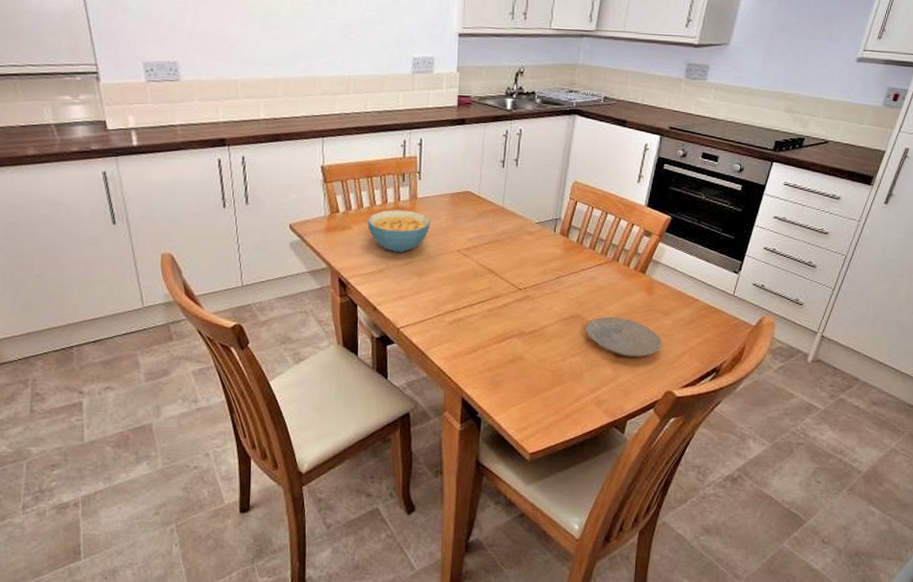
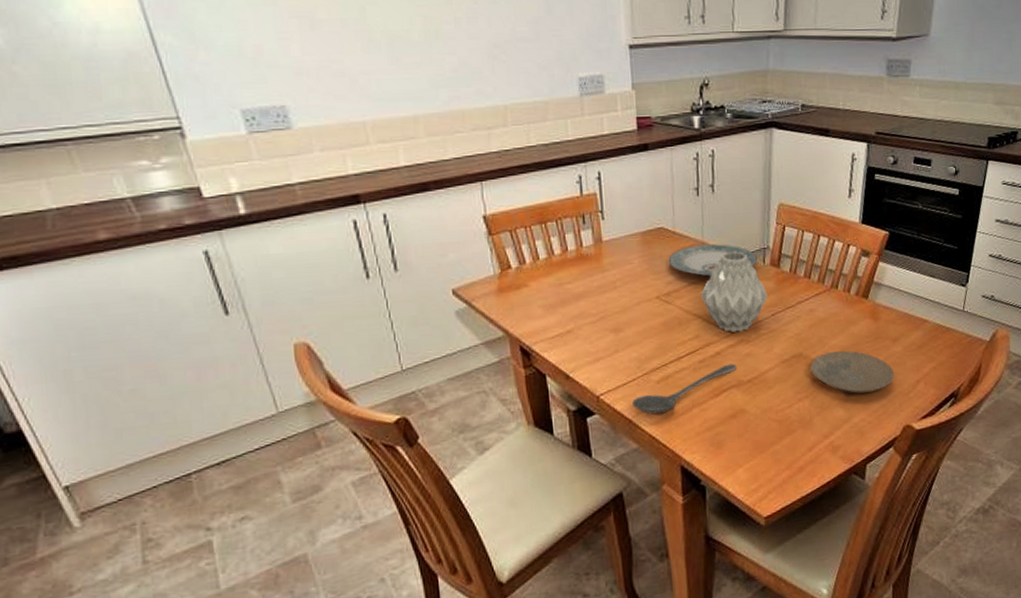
cereal bowl: present [367,210,431,253] -> none [546,257,622,309]
stirrer: none [427,315,520,351] -> present [632,363,737,415]
plate: none [471,210,550,238] -> present [668,244,758,277]
vase: none [496,218,555,289] -> present [700,251,768,332]

